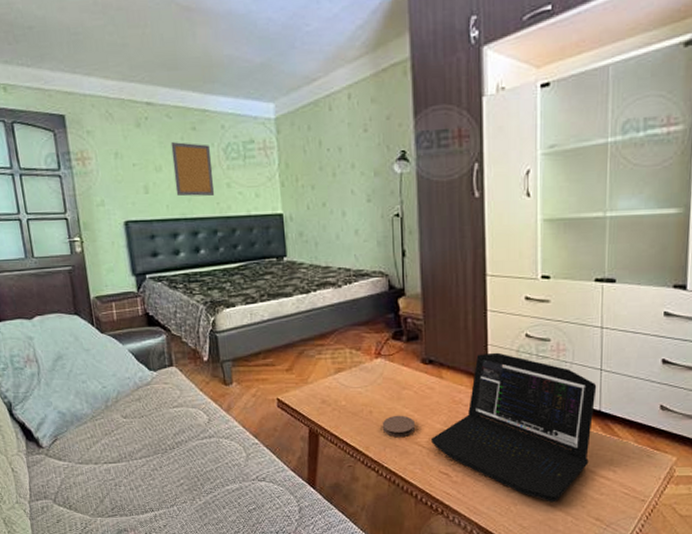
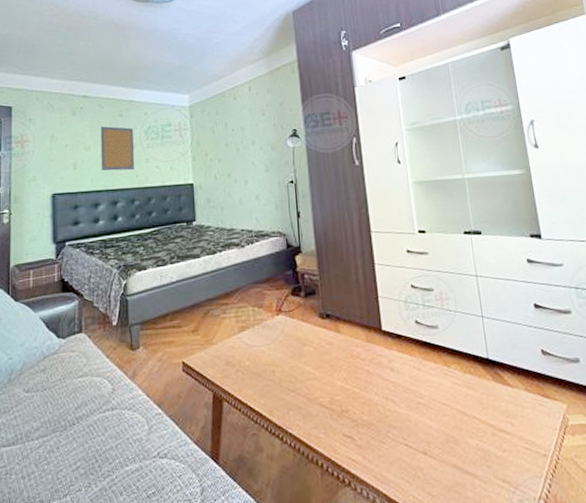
coaster: present [382,415,416,437] -> none [284,373,318,398]
laptop: present [431,352,597,503] -> none [333,304,486,464]

